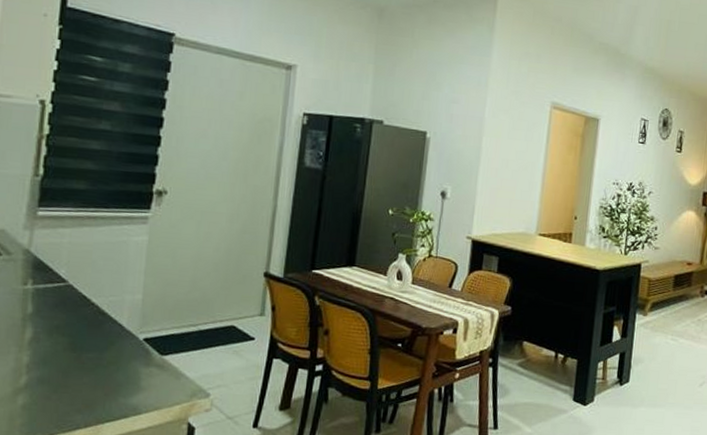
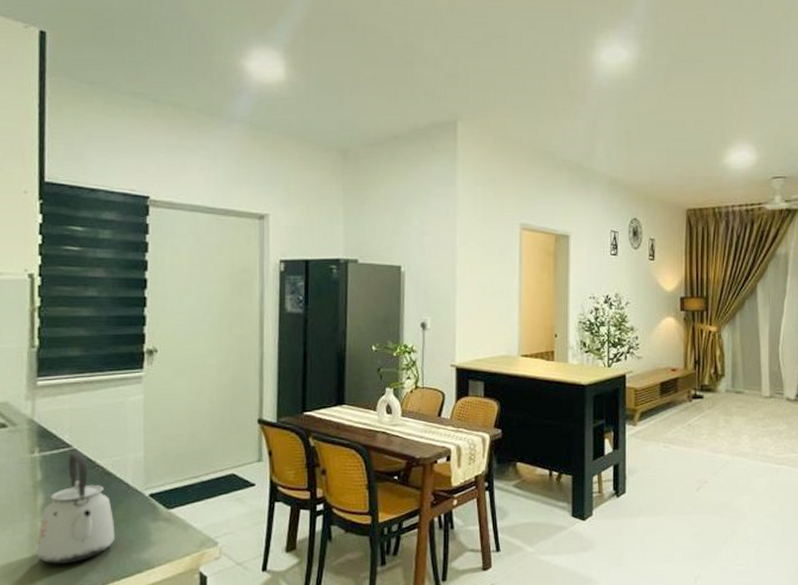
kettle: none [19,287,104,403] -> present [36,451,116,565]

